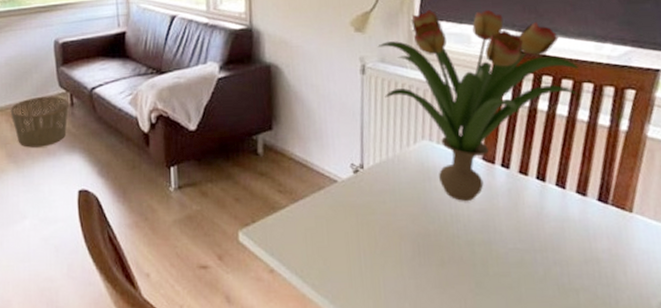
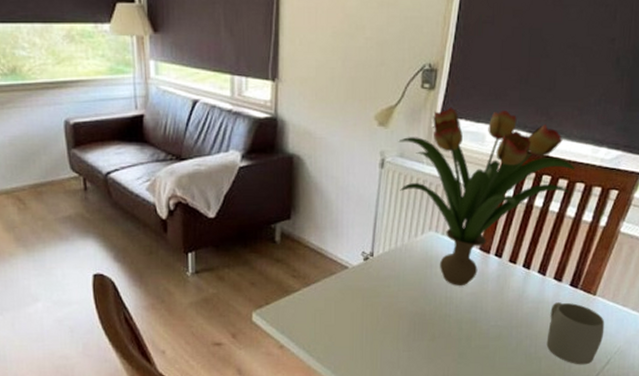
basket: present [10,96,69,148] -> none [17,180,82,232]
mug: none [579,221,653,300] -> present [546,302,605,365]

